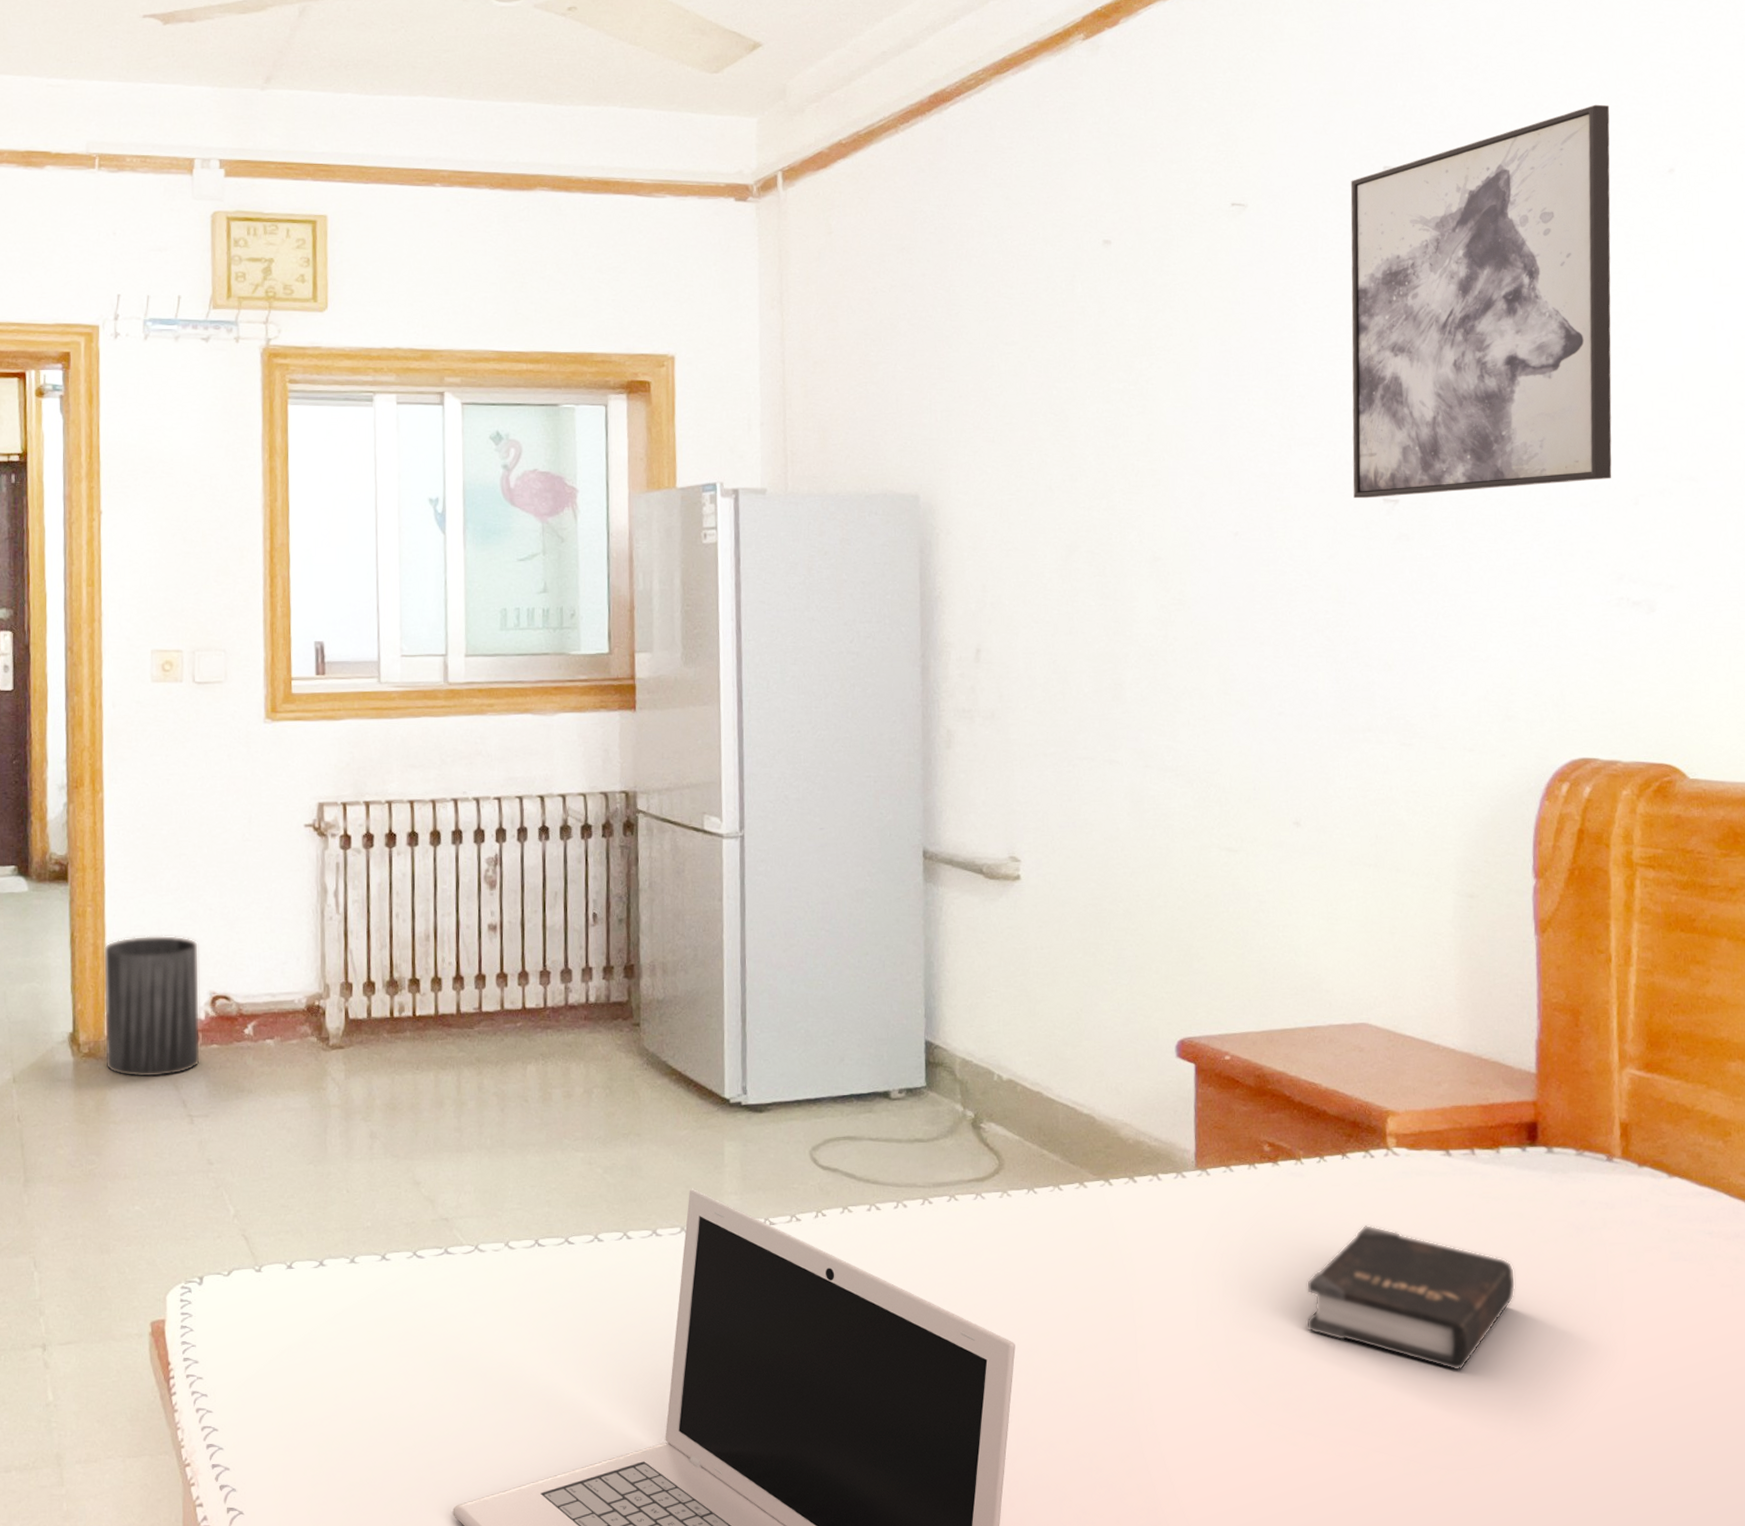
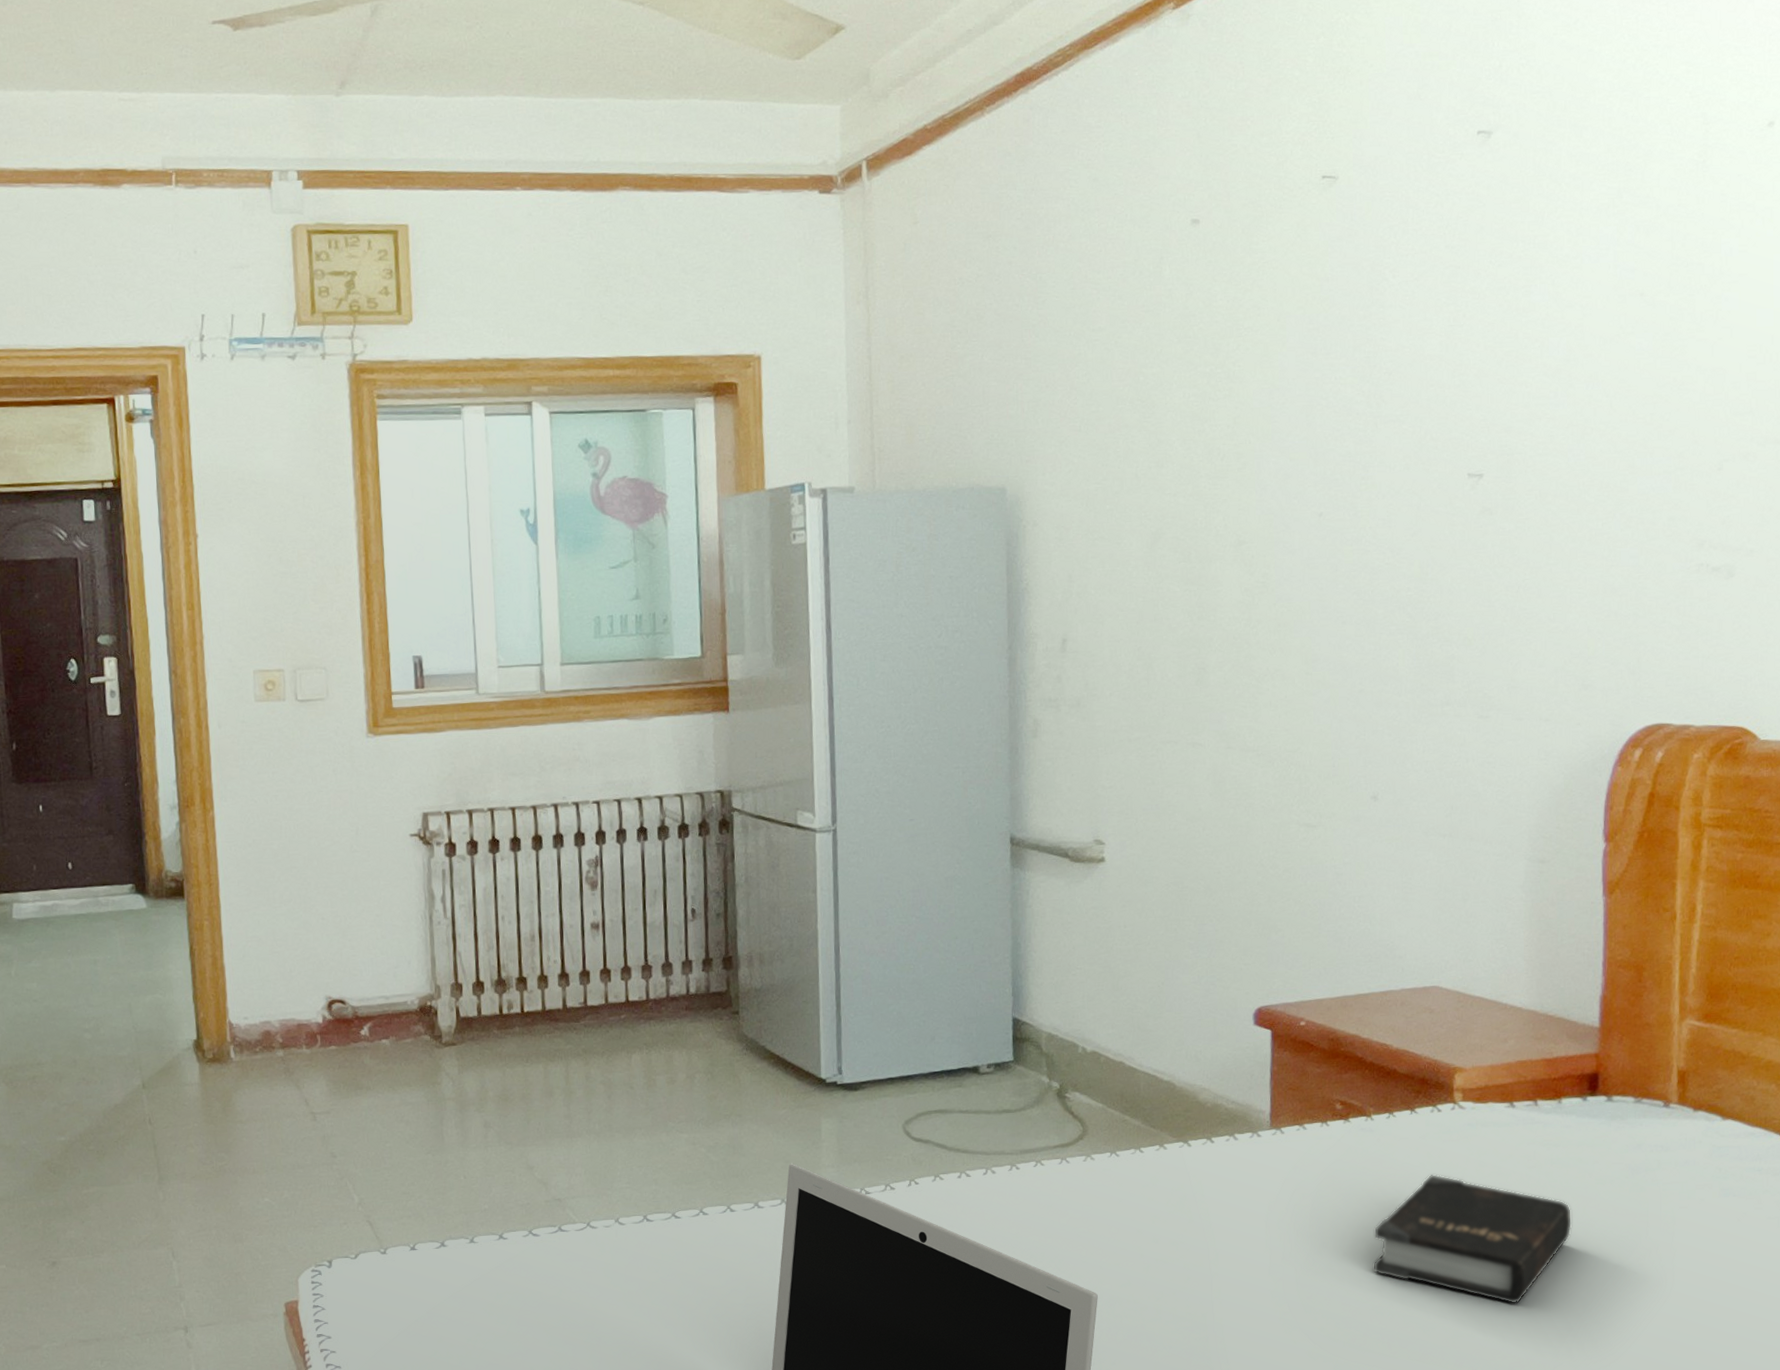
trash can: present [103,935,201,1078] -> none [221,944,320,1080]
wall art: present [1350,104,1612,499] -> none [1438,56,1711,475]

